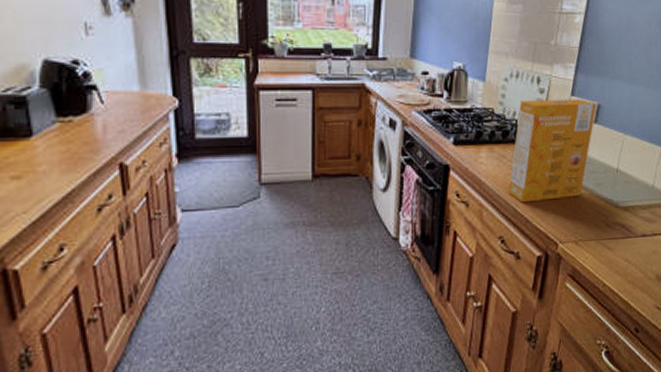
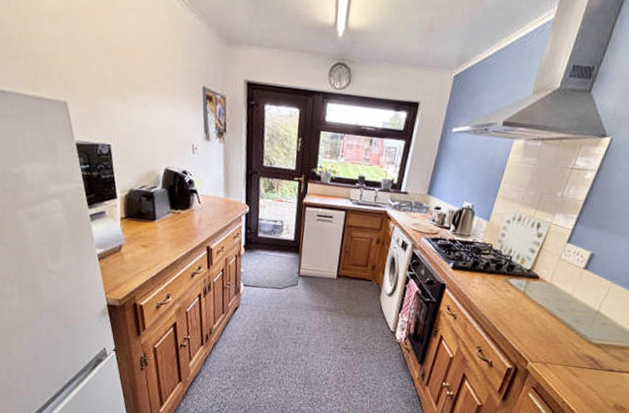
box: present [509,99,597,203] -> none [493,241,591,328]

